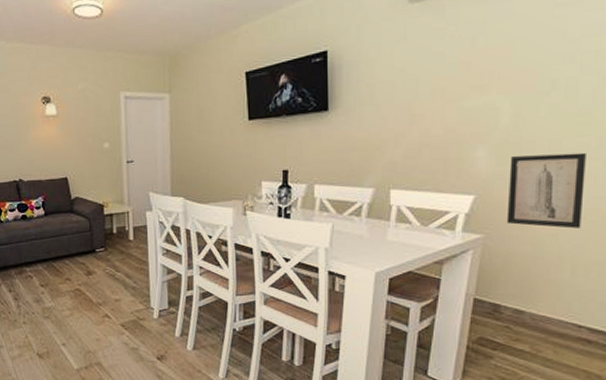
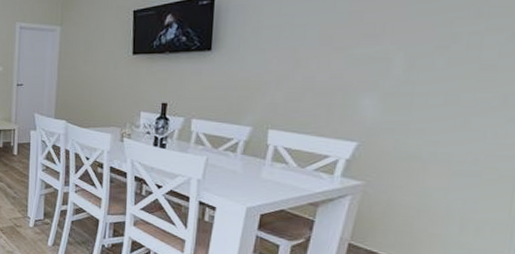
wall art: present [506,152,586,229] -> none [390,107,487,185]

